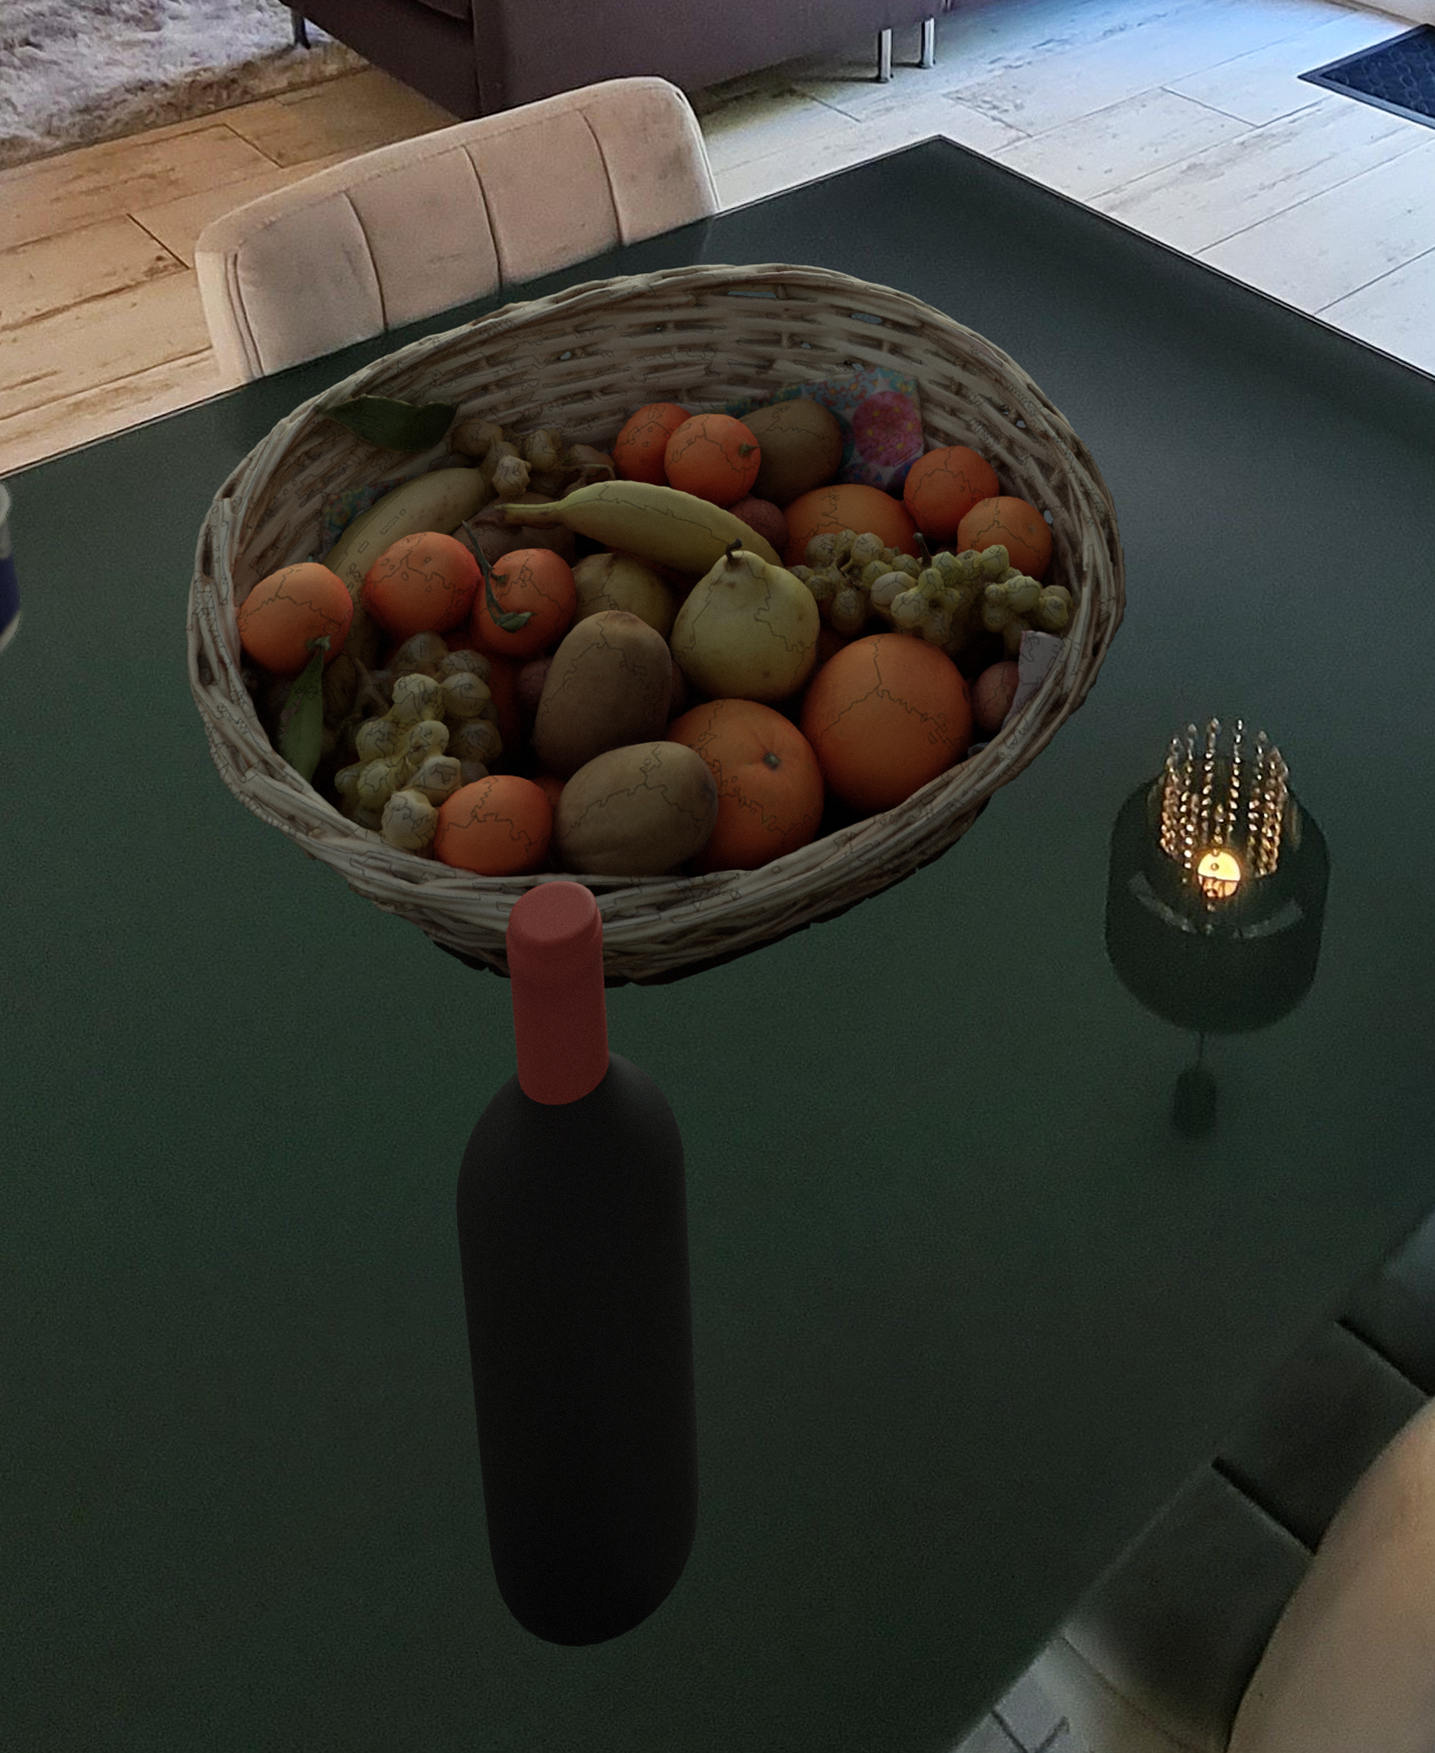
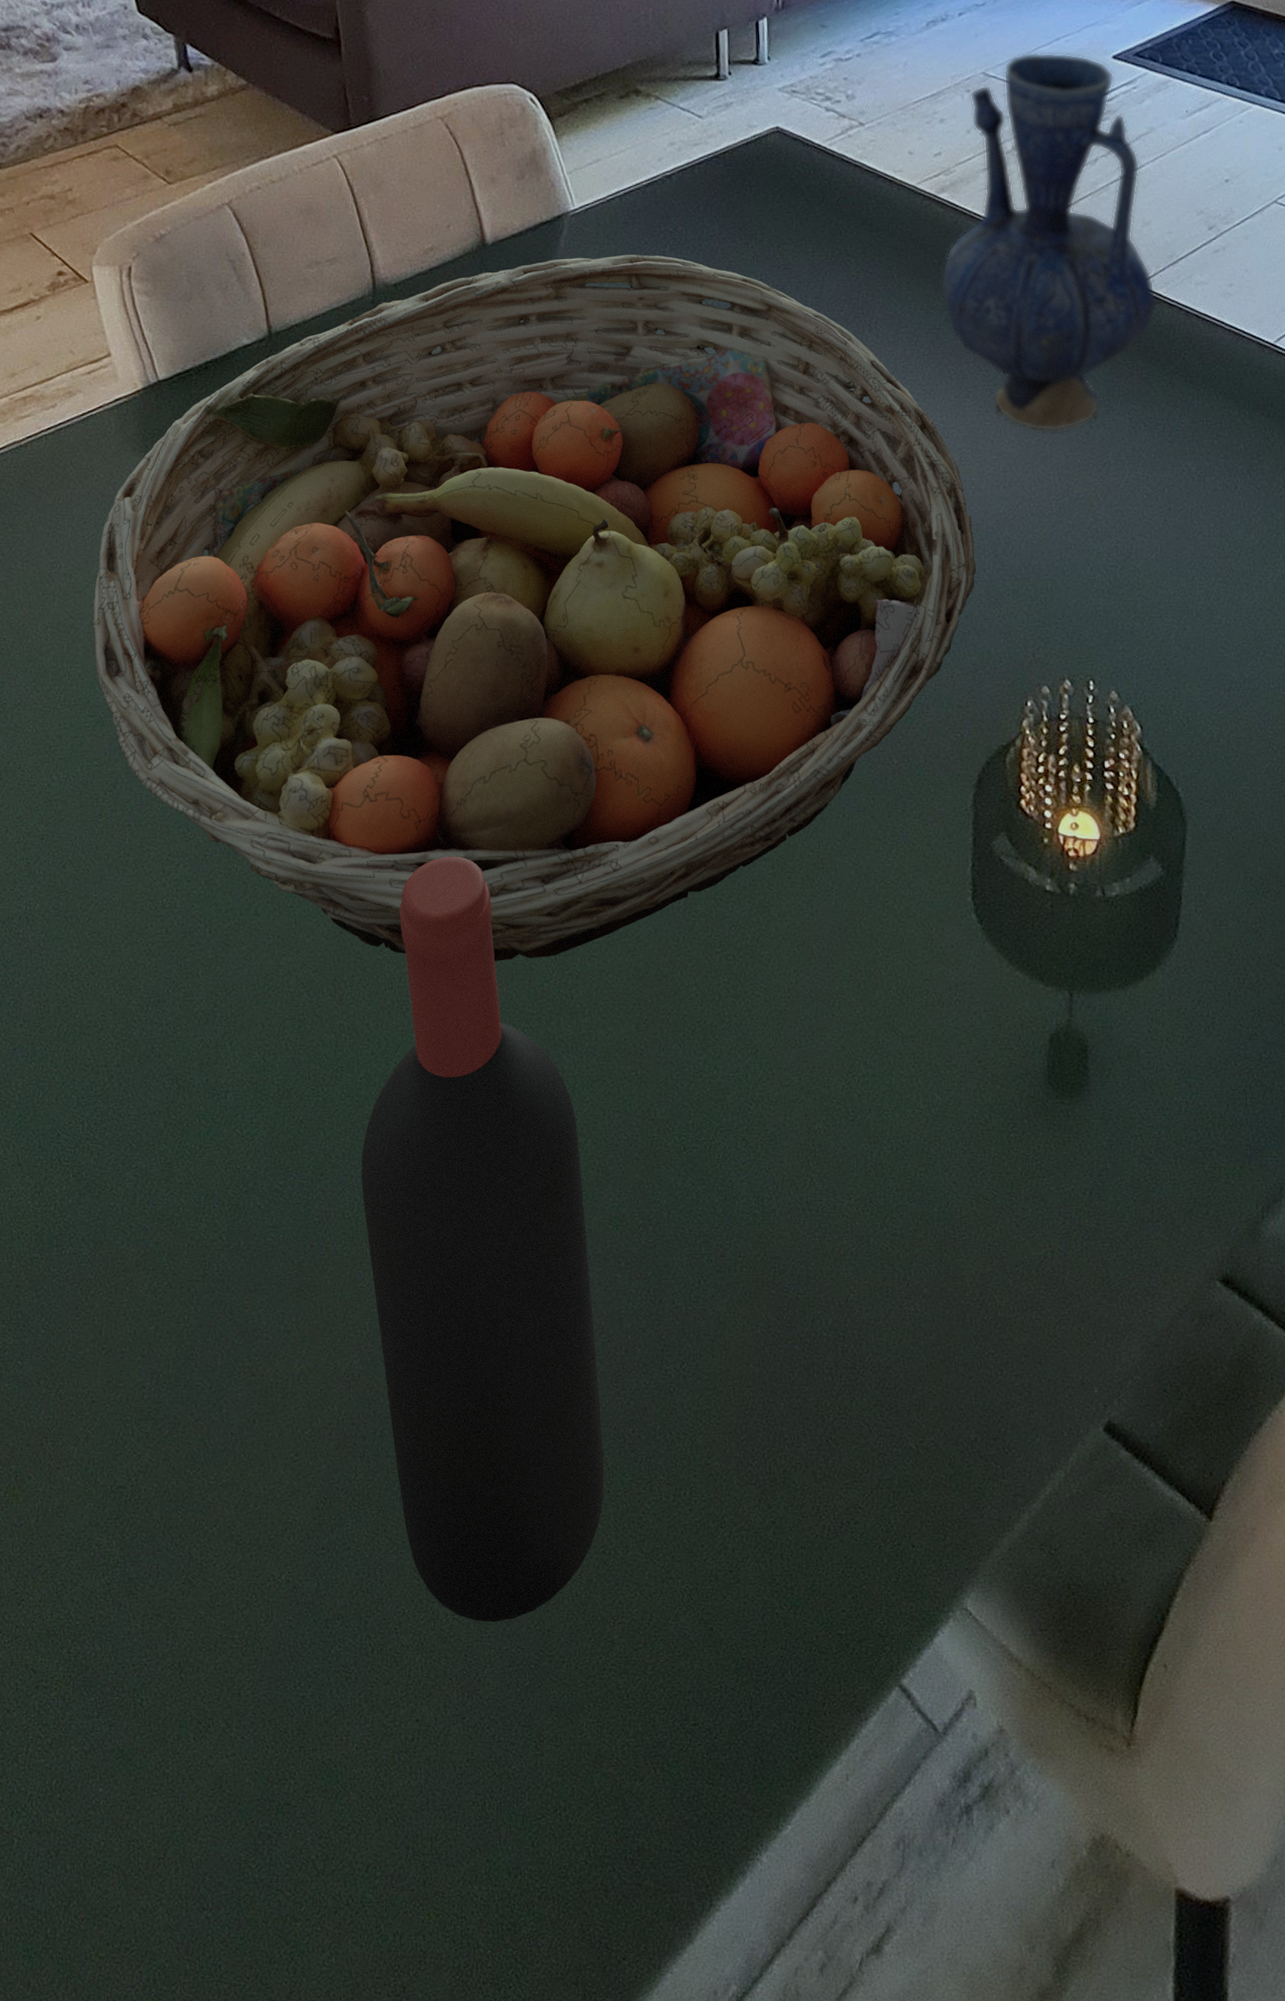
vase: none [1104,68,1330,464] -> present [940,52,1158,432]

